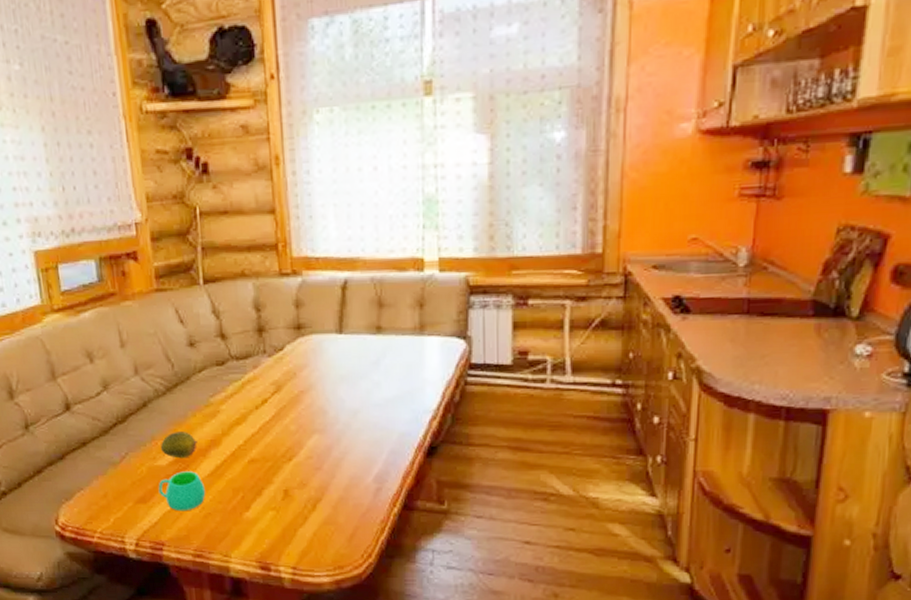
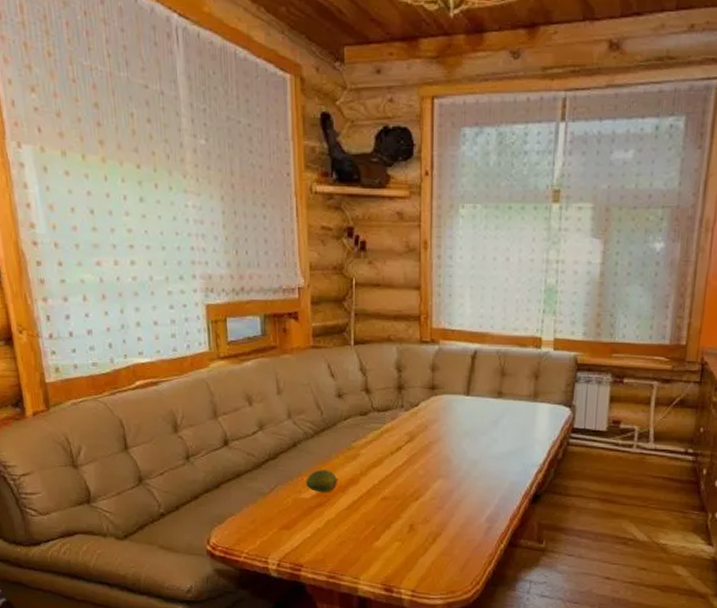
mug: present [158,471,206,512] -> none [301,504,343,539]

